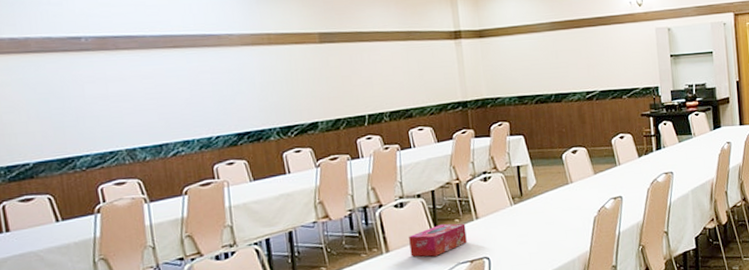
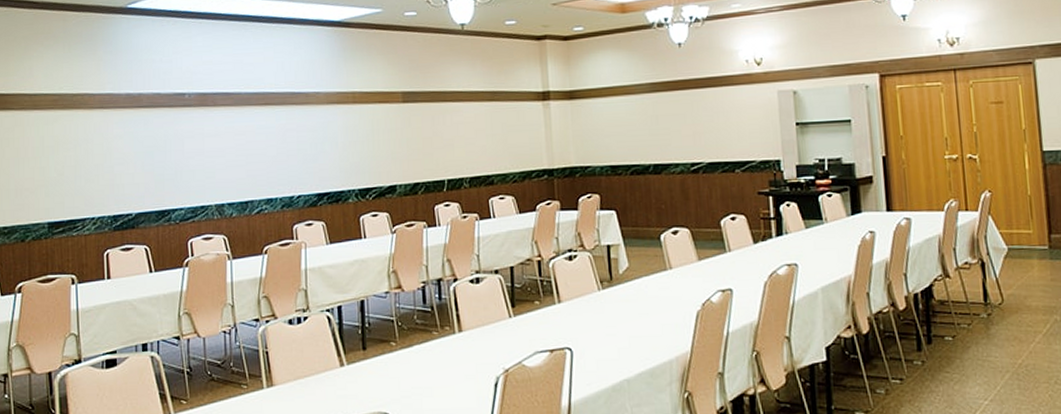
tissue box: present [409,223,467,257] -> none [484,305,547,341]

